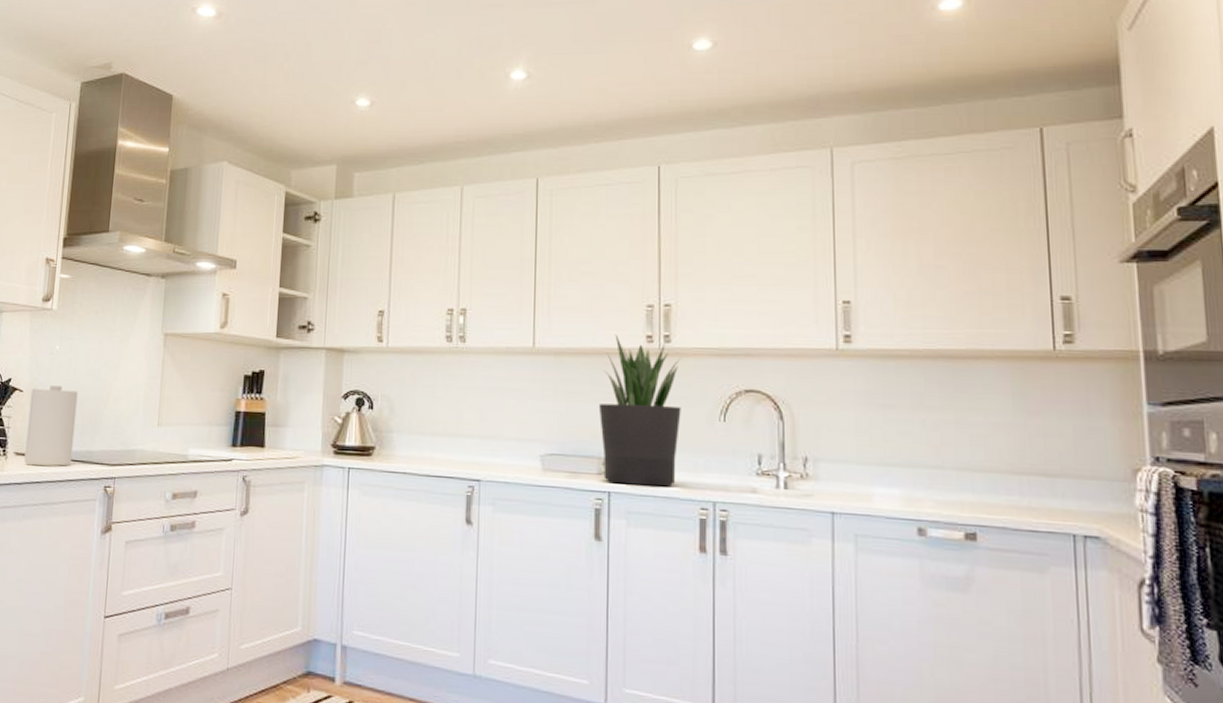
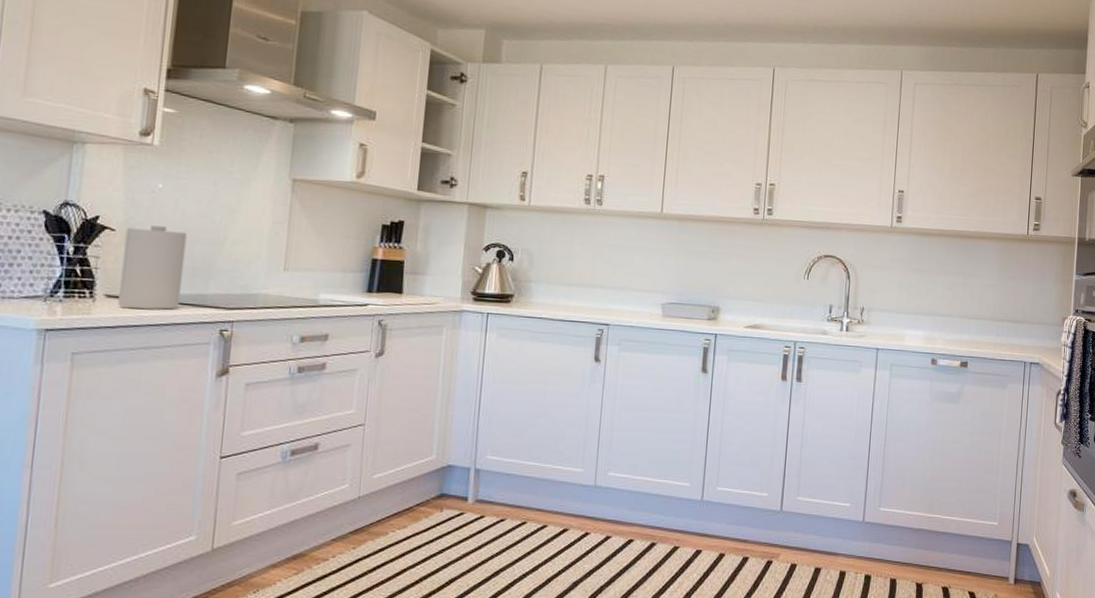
planter: present [598,334,681,487] -> none [712,206,778,330]

